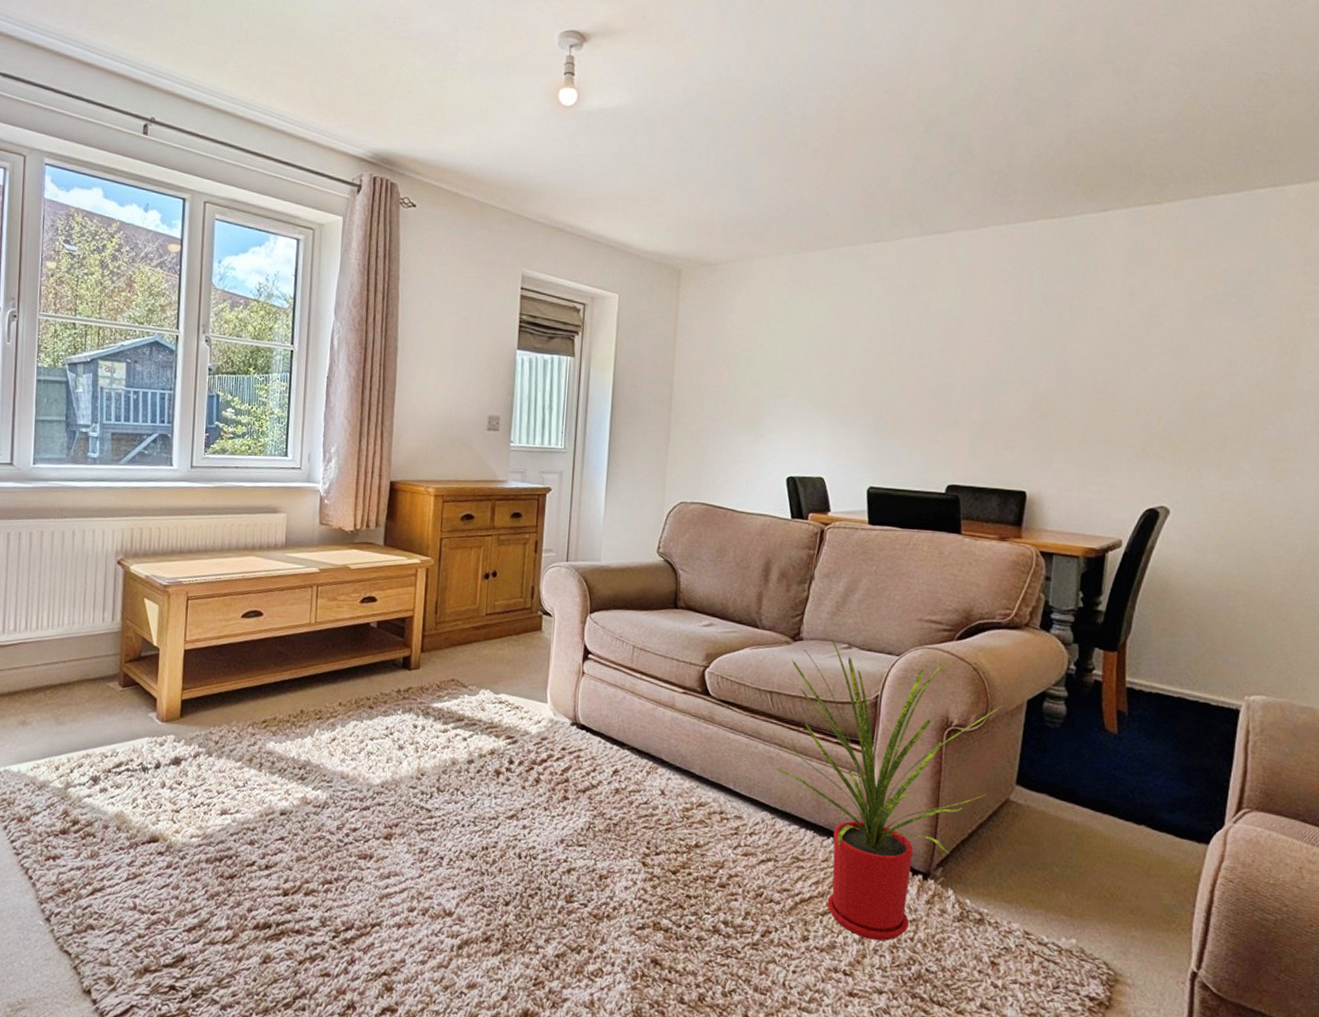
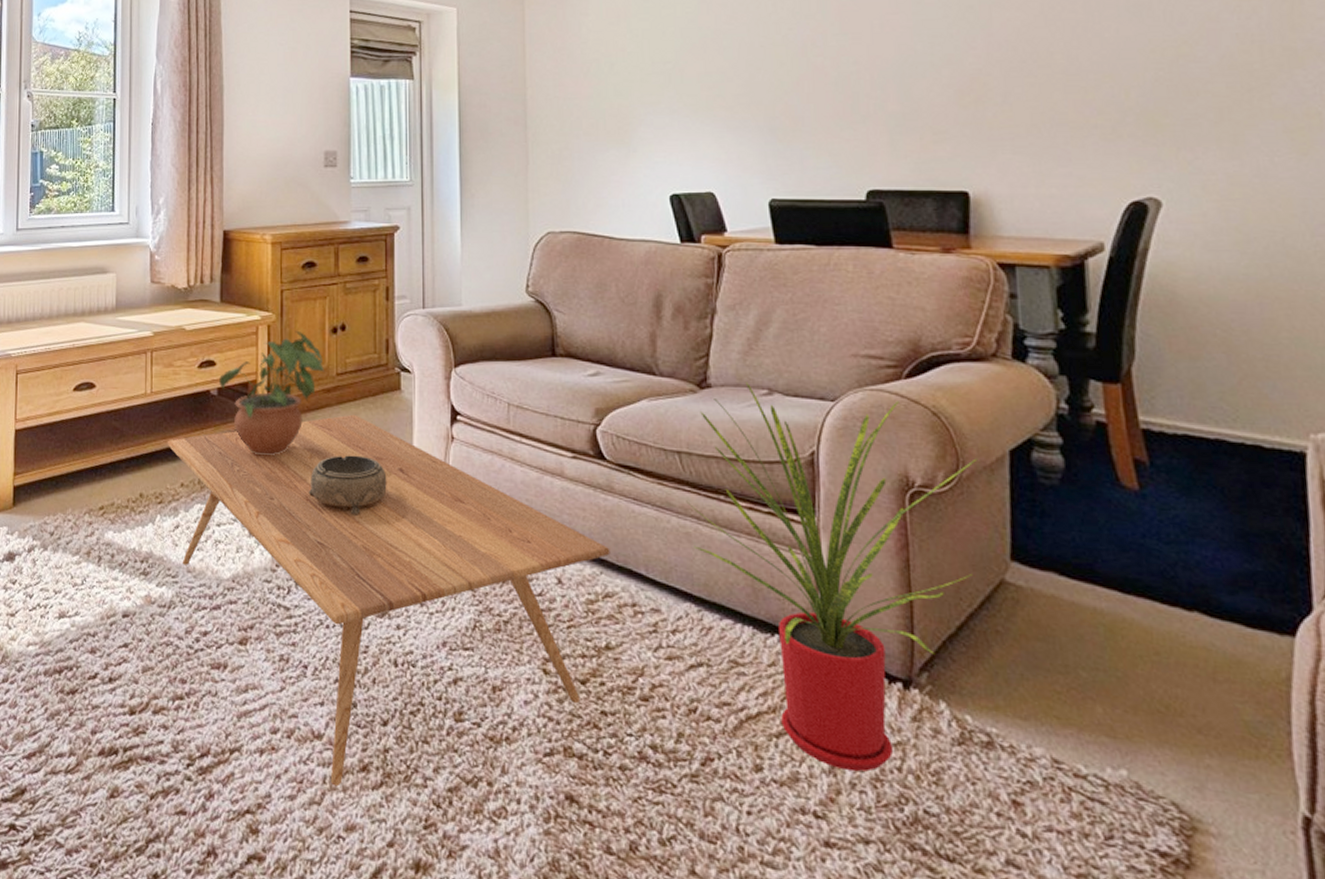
coffee table: none [328,649,707,954] -> present [167,414,610,787]
potted plant: none [378,574,476,682] -> present [218,330,325,456]
decorative bowl: none [453,683,524,735] -> present [308,455,387,515]

